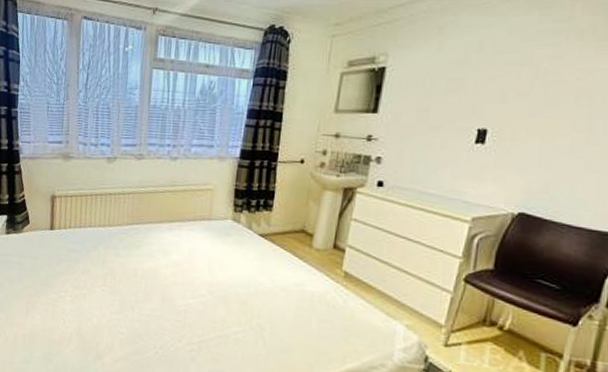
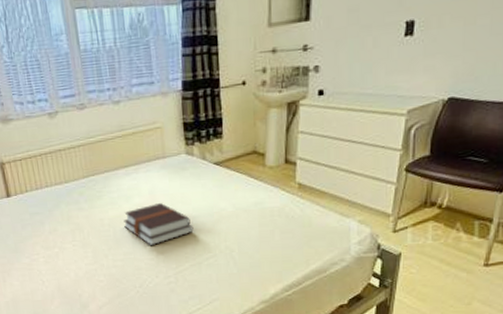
hardback book: none [157,264,227,308] -> present [124,203,194,246]

